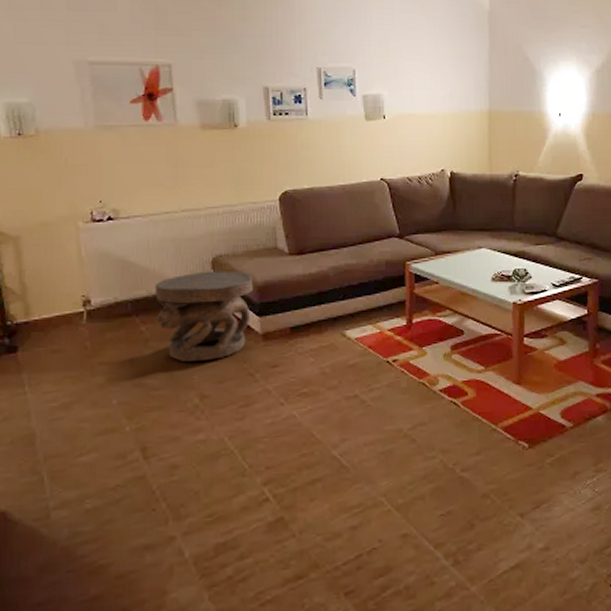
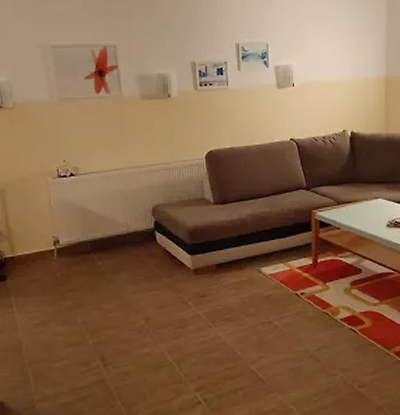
carved stool: present [154,270,254,363] -> none [108,217,186,292]

